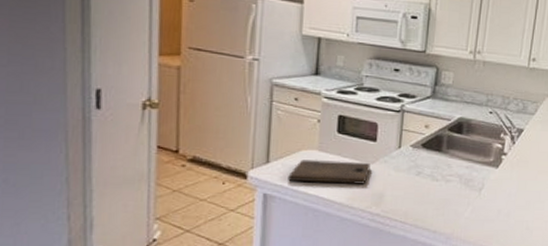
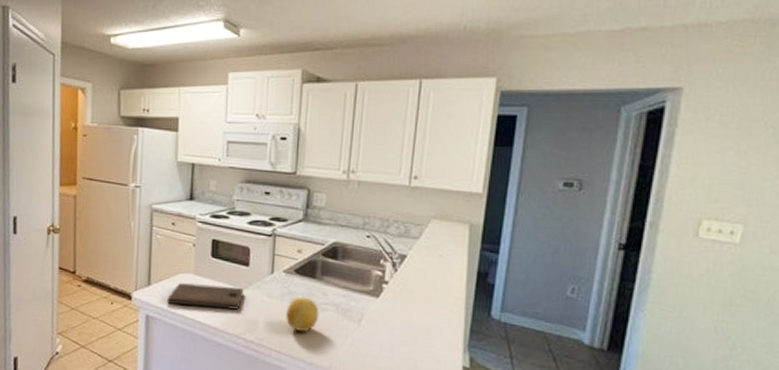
fruit: none [412,169,444,203] -> present [286,297,319,333]

